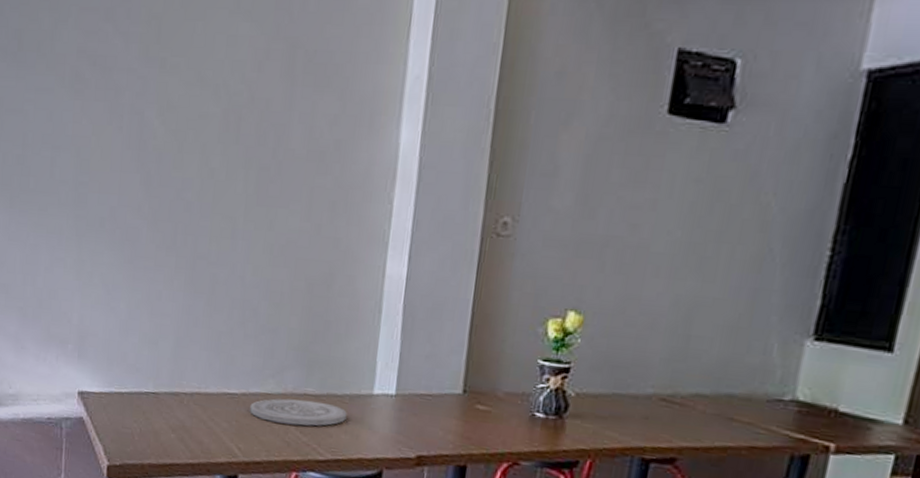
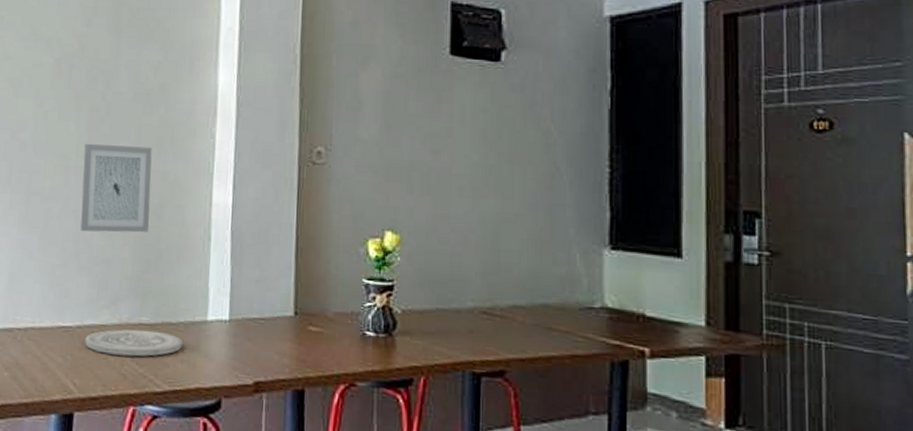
wall art: none [247,206,325,303] -> present [80,144,152,233]

